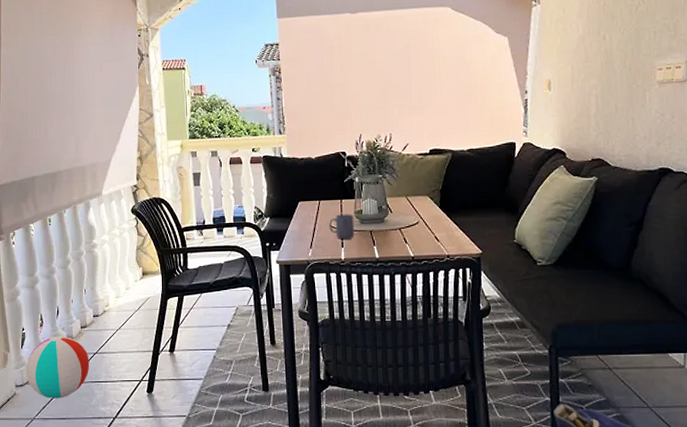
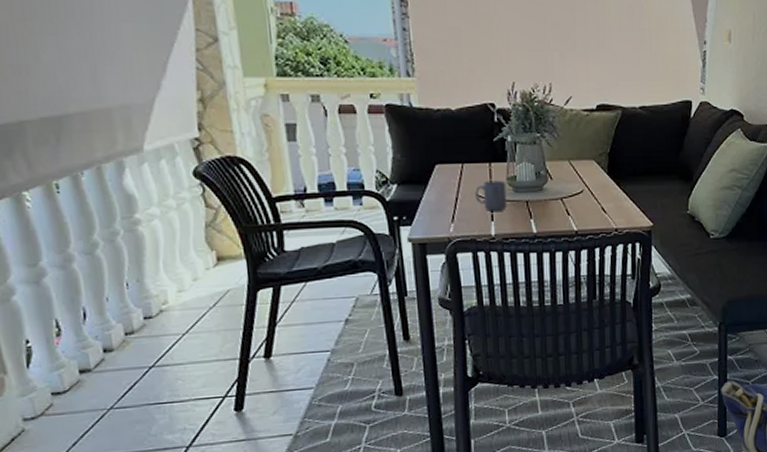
beach ball: present [26,336,90,399] -> none [38,346,145,432]

